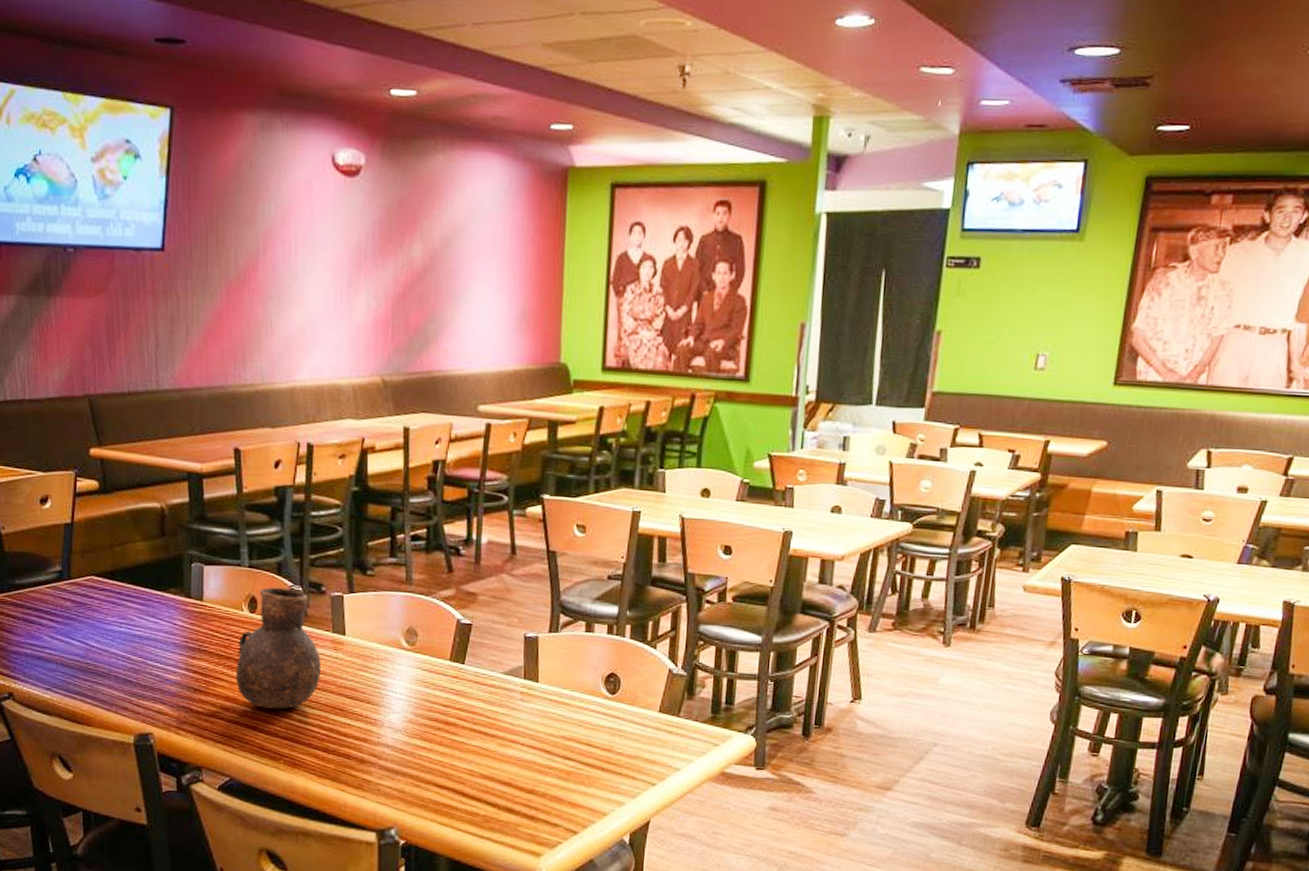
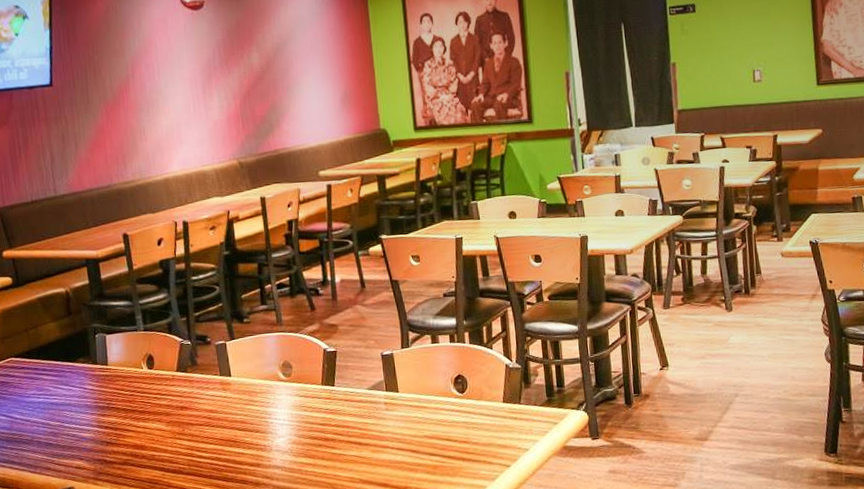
vase: present [235,587,321,709] -> none [140,343,214,450]

